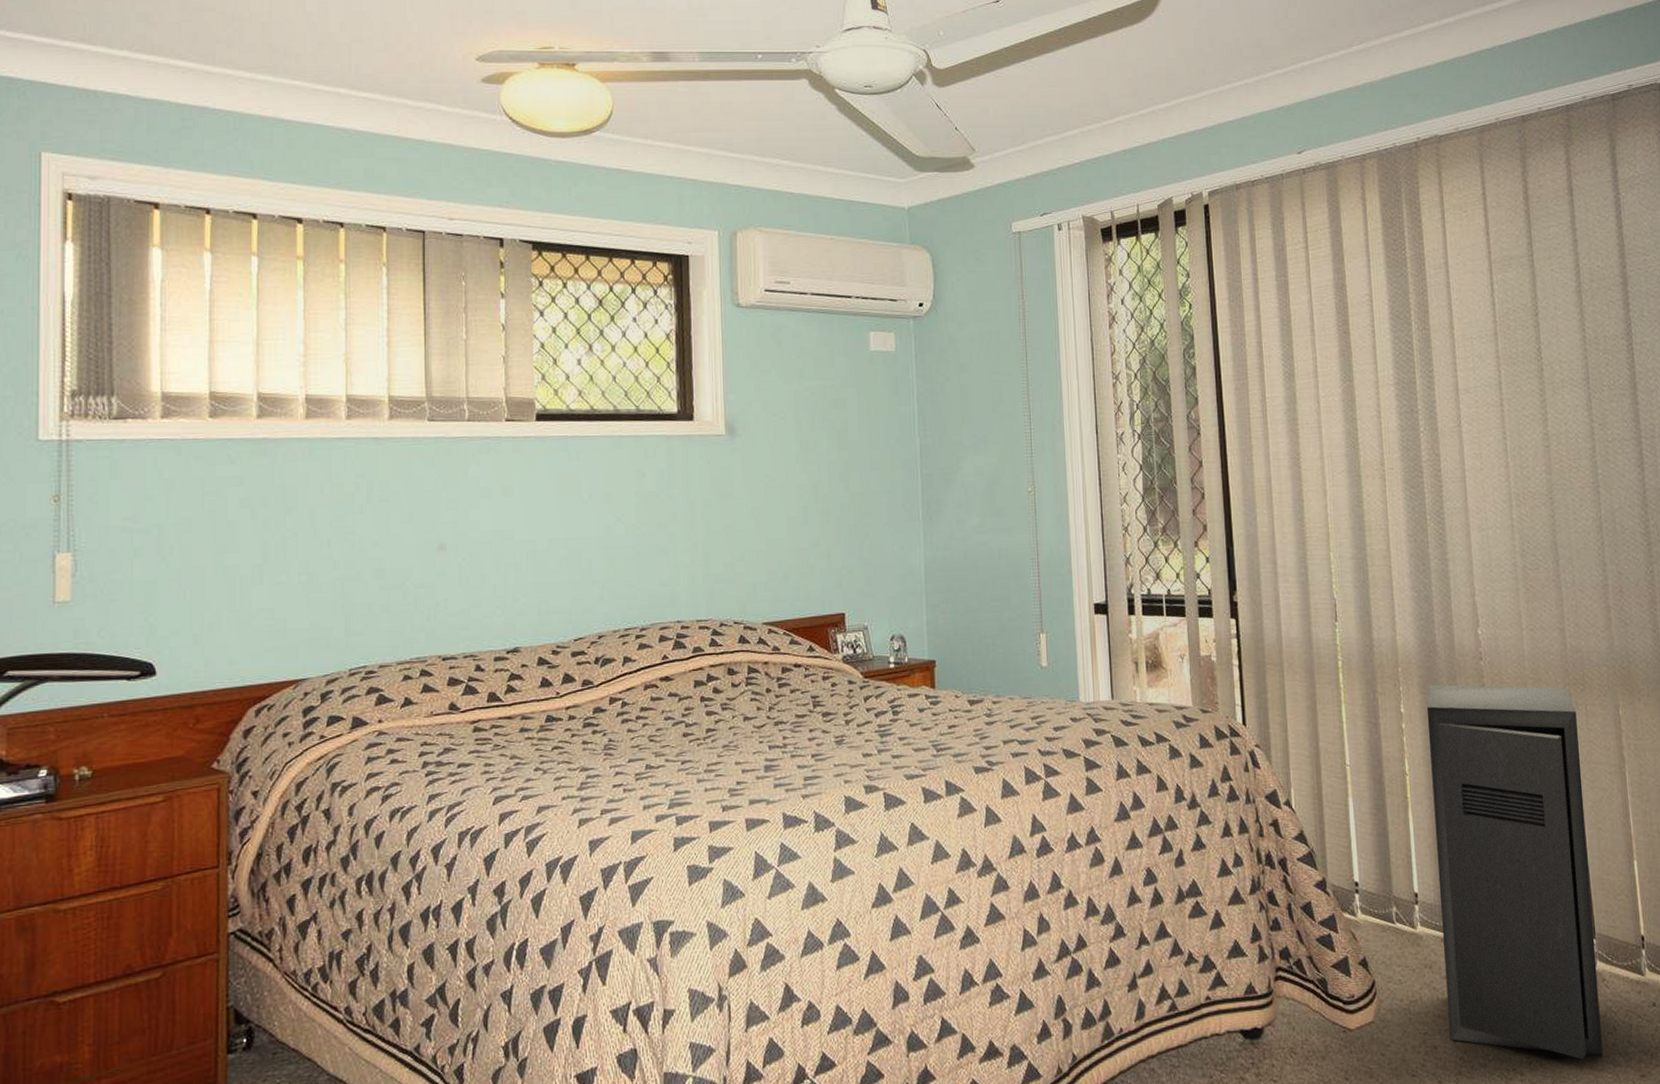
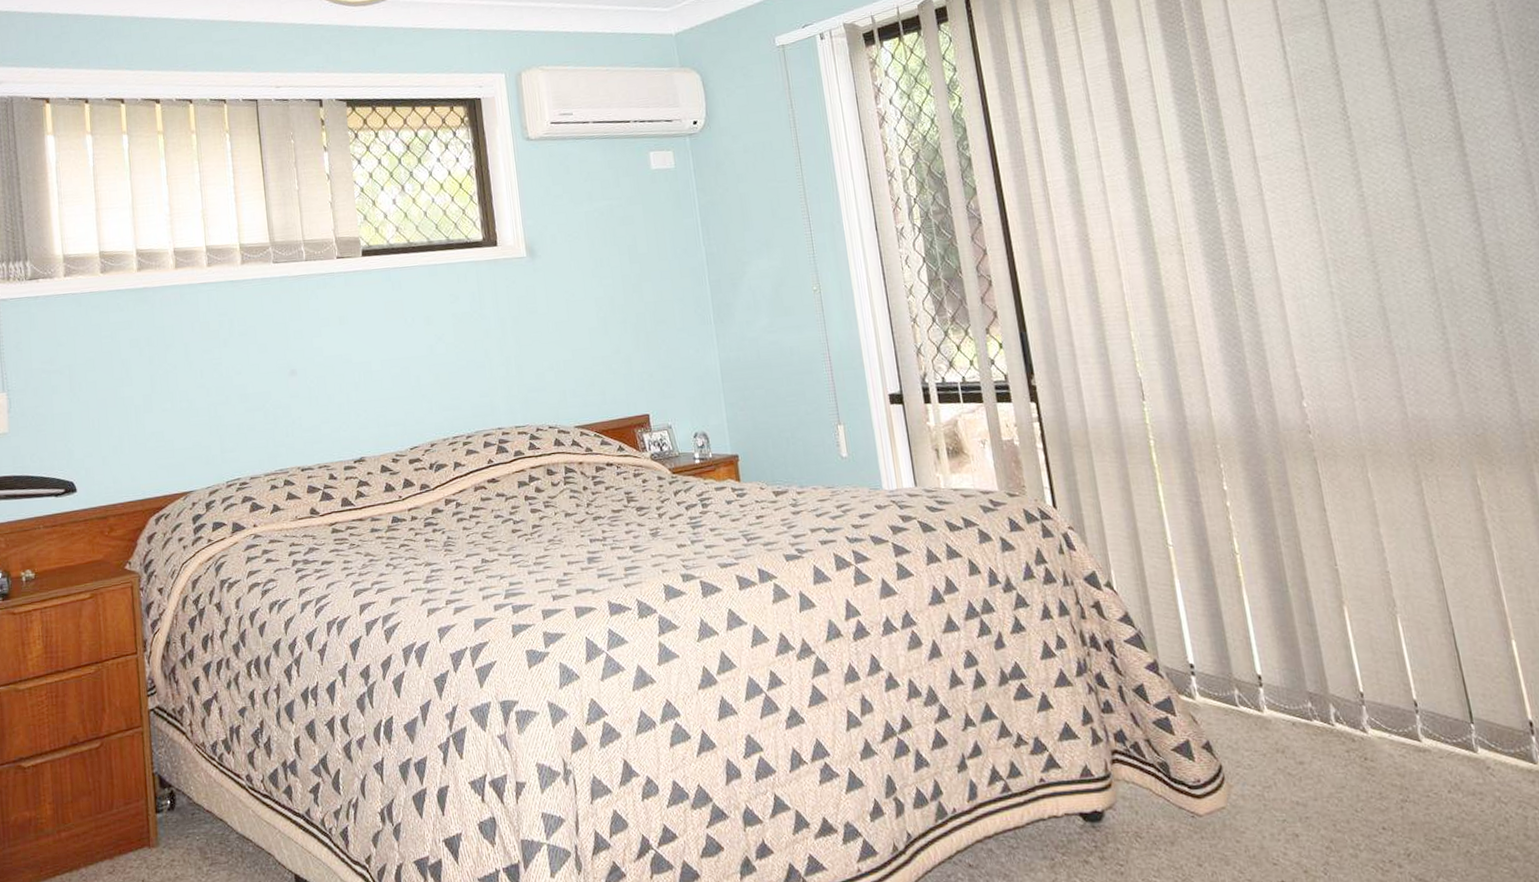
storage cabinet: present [1426,684,1603,1060] -> none [1252,458,1495,853]

